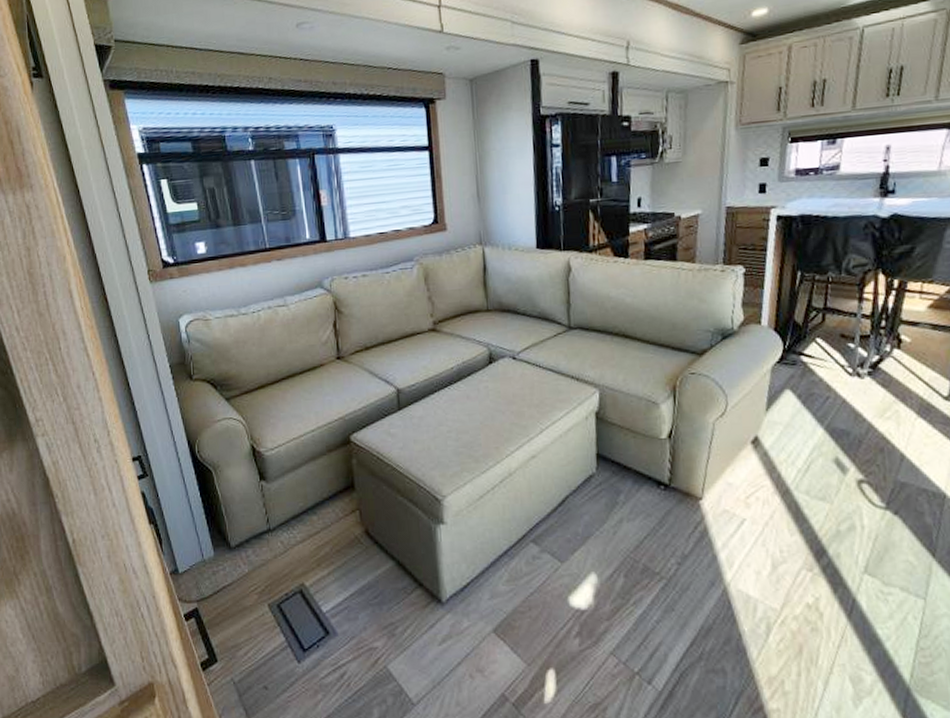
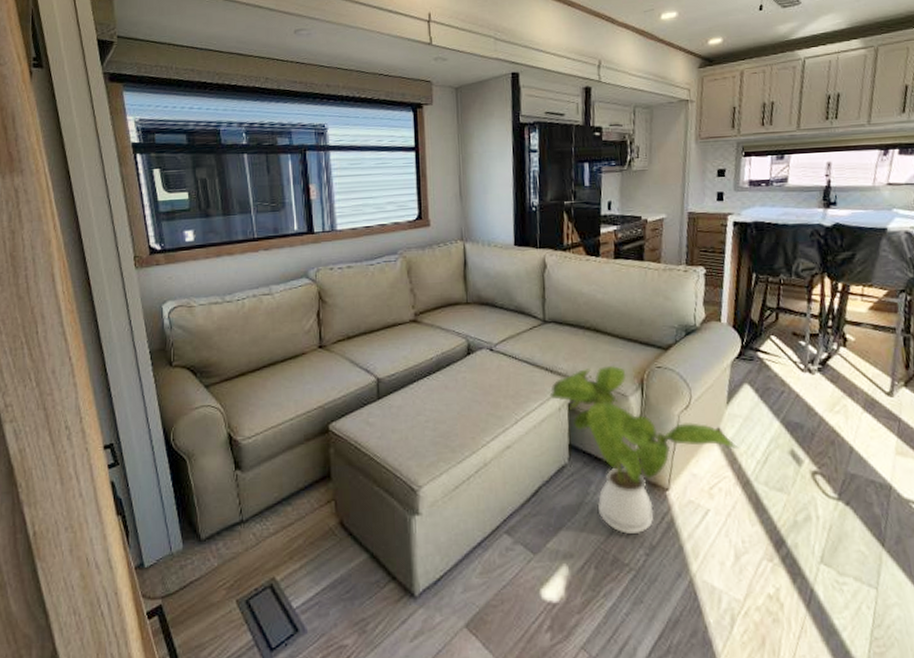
house plant: none [576,371,778,544] -> present [549,365,739,535]

